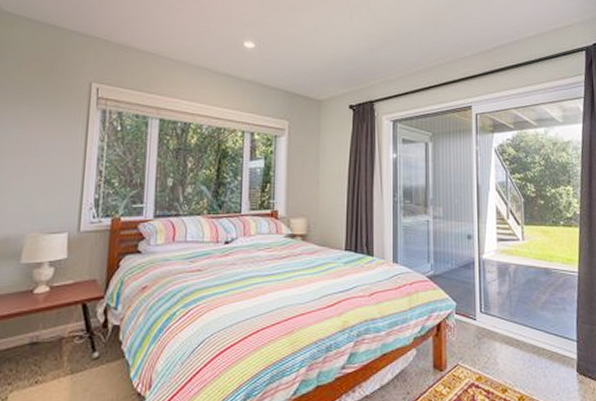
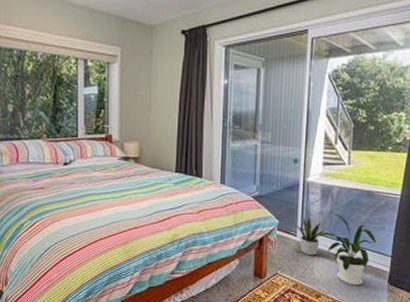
potted plant: none [474,298,506,343] -> present [296,217,326,256]
house plant: none [493,291,559,377] -> present [313,211,376,286]

